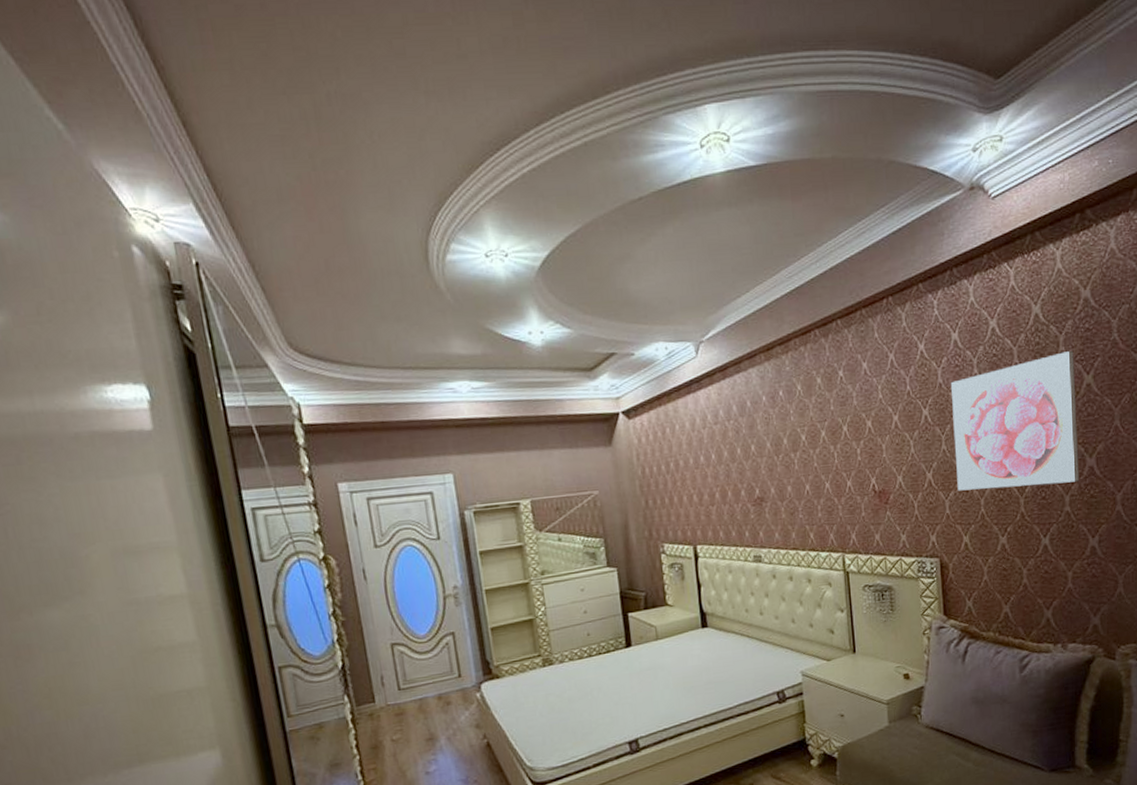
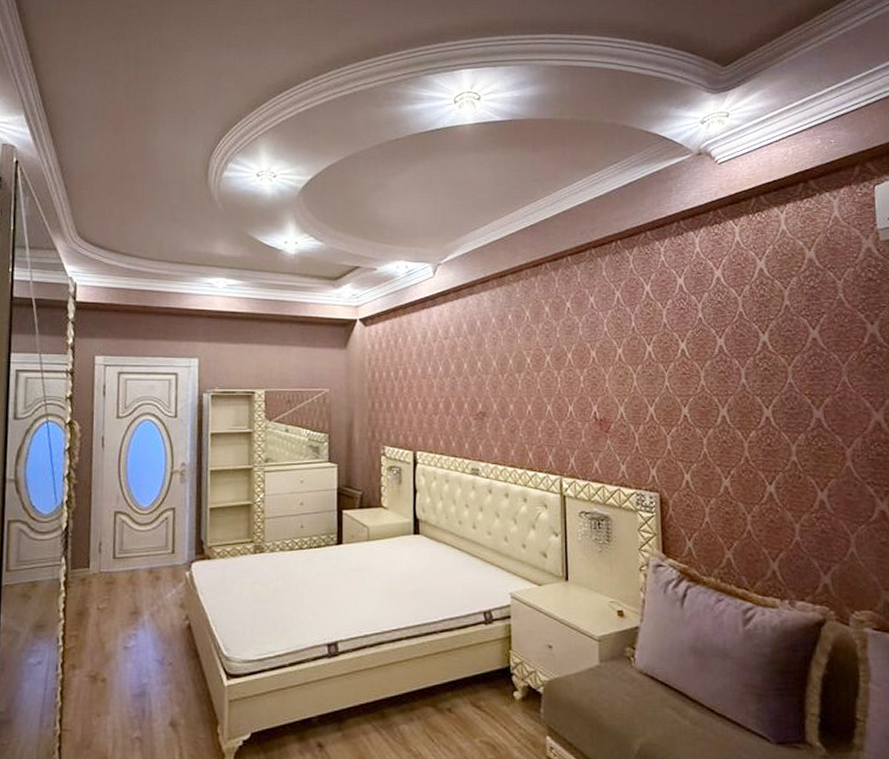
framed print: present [951,351,1080,491] -> none [676,306,806,432]

